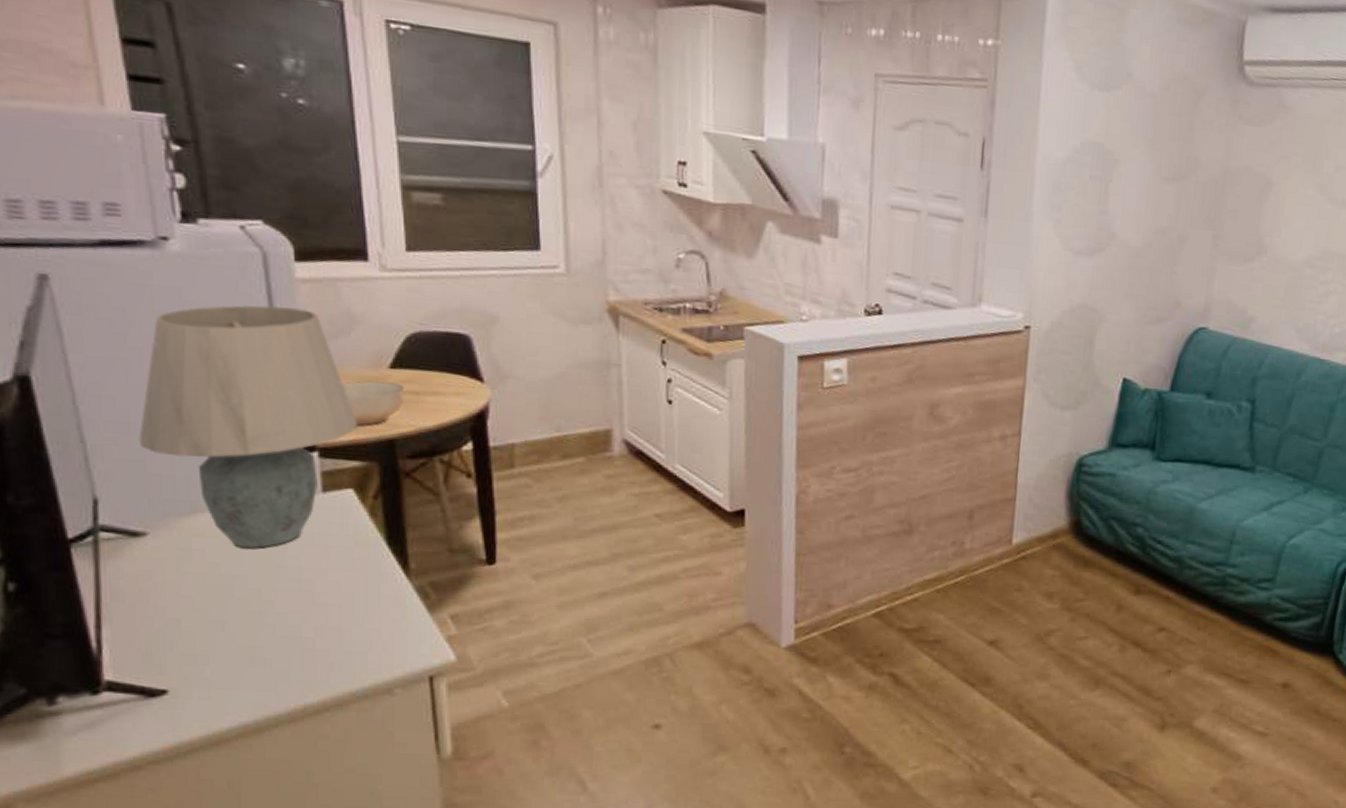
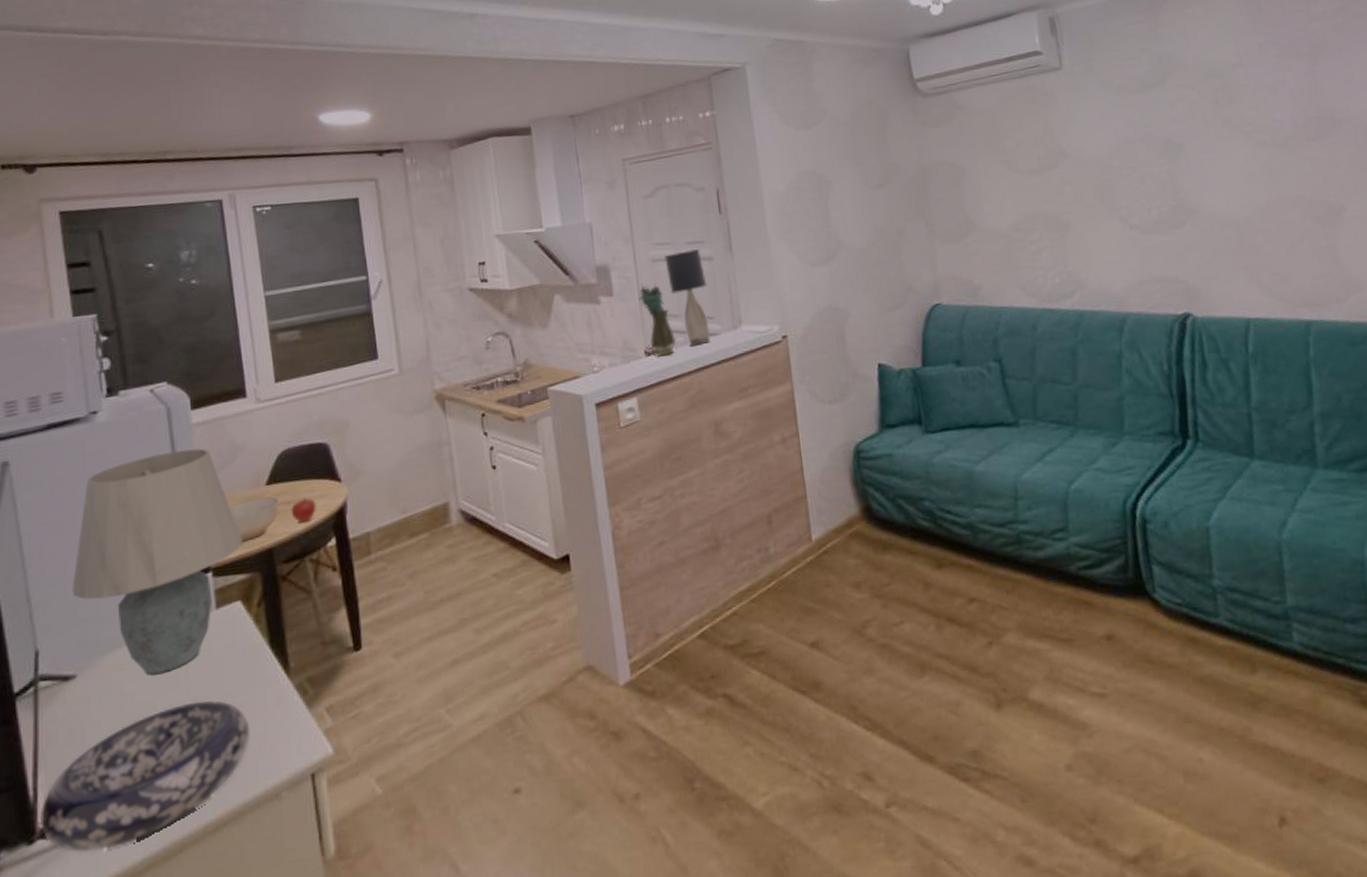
decorative bowl: none [105,583,360,713] -> present [39,700,250,853]
fruit: none [419,391,451,419] -> present [291,497,316,523]
vase: none [868,231,904,321] -> present [639,284,677,358]
table lamp: none [906,203,951,316] -> present [664,249,711,346]

